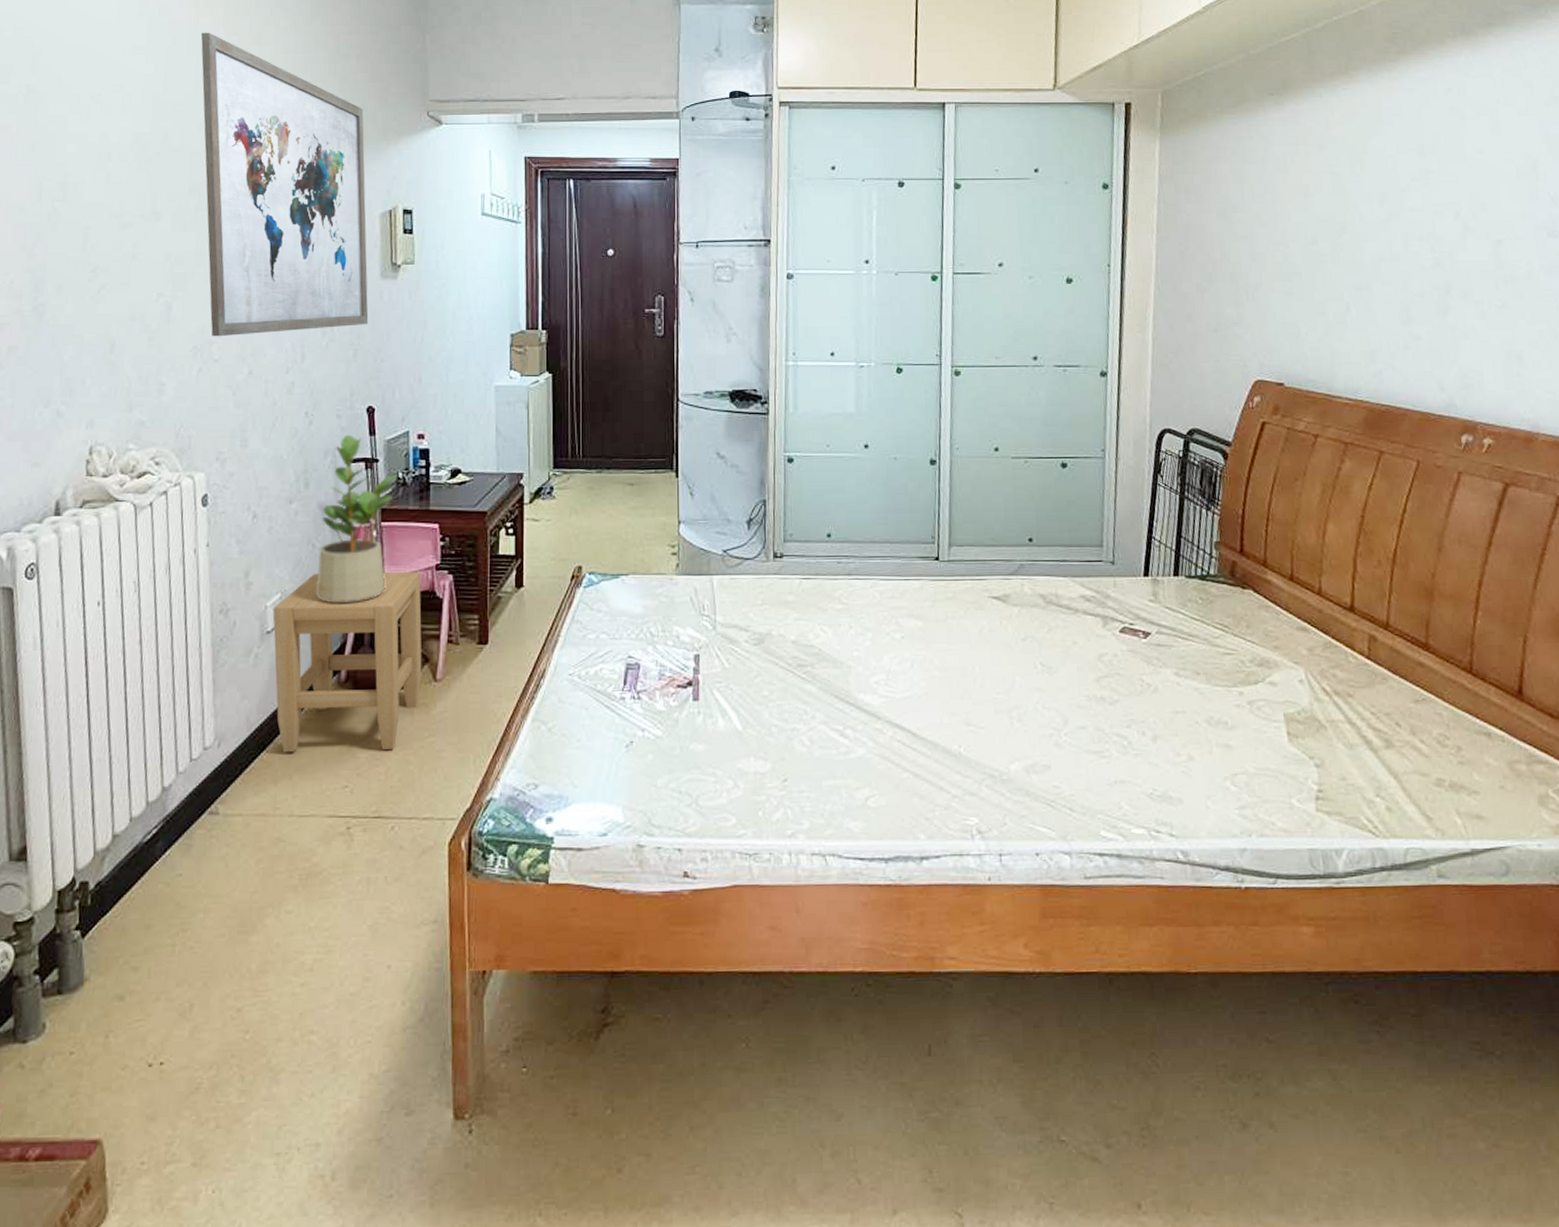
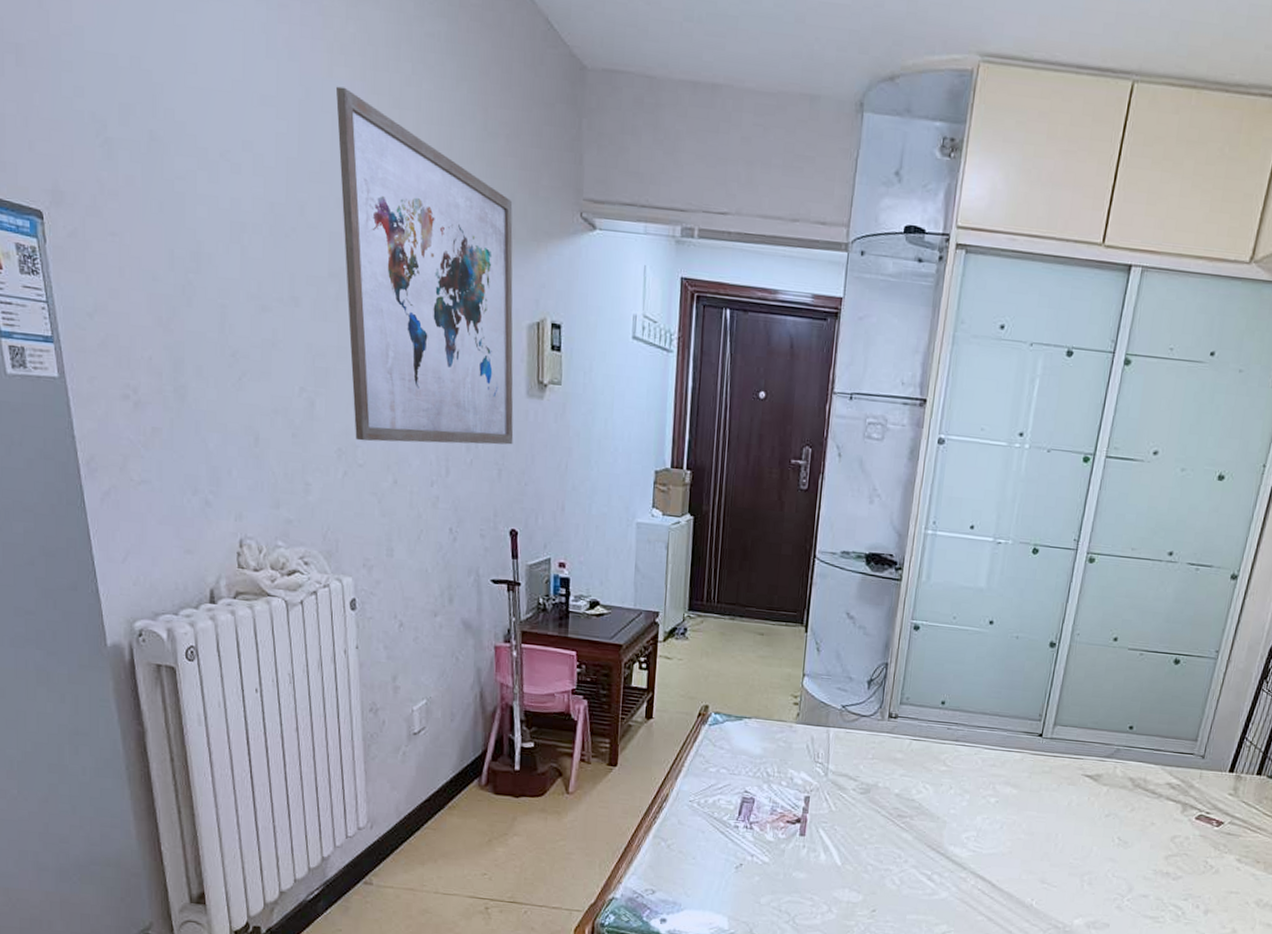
stool: present [273,572,422,753] -> none [419,685,558,847]
potted plant: present [317,435,397,603] -> none [460,556,538,715]

